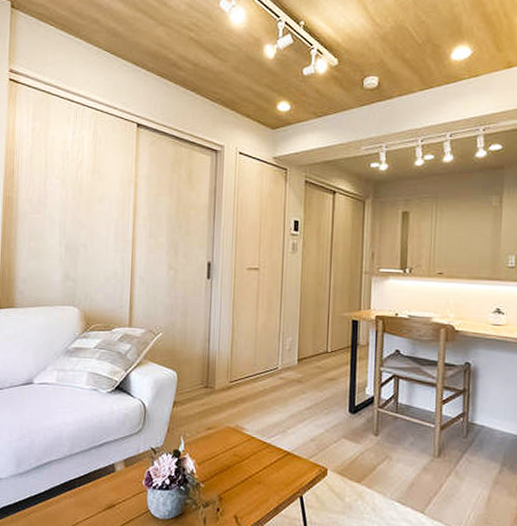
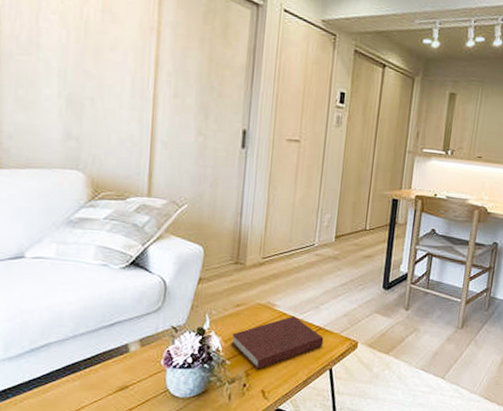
notebook: none [204,439,293,494] -> present [231,316,324,370]

